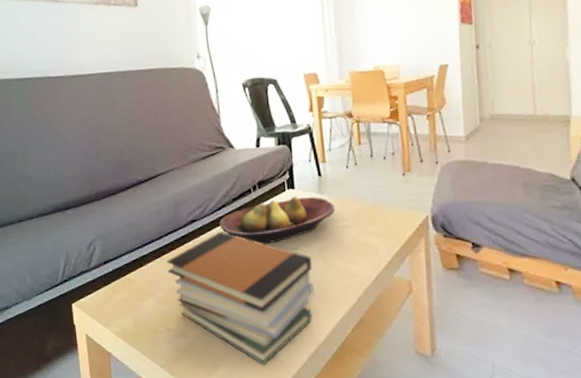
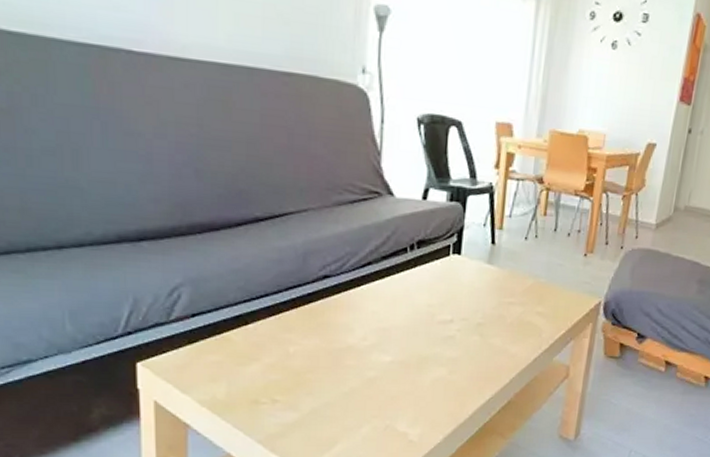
book stack: present [166,231,314,365] -> none [282,292,467,445]
fruit bowl: present [219,196,335,245] -> none [360,262,504,314]

